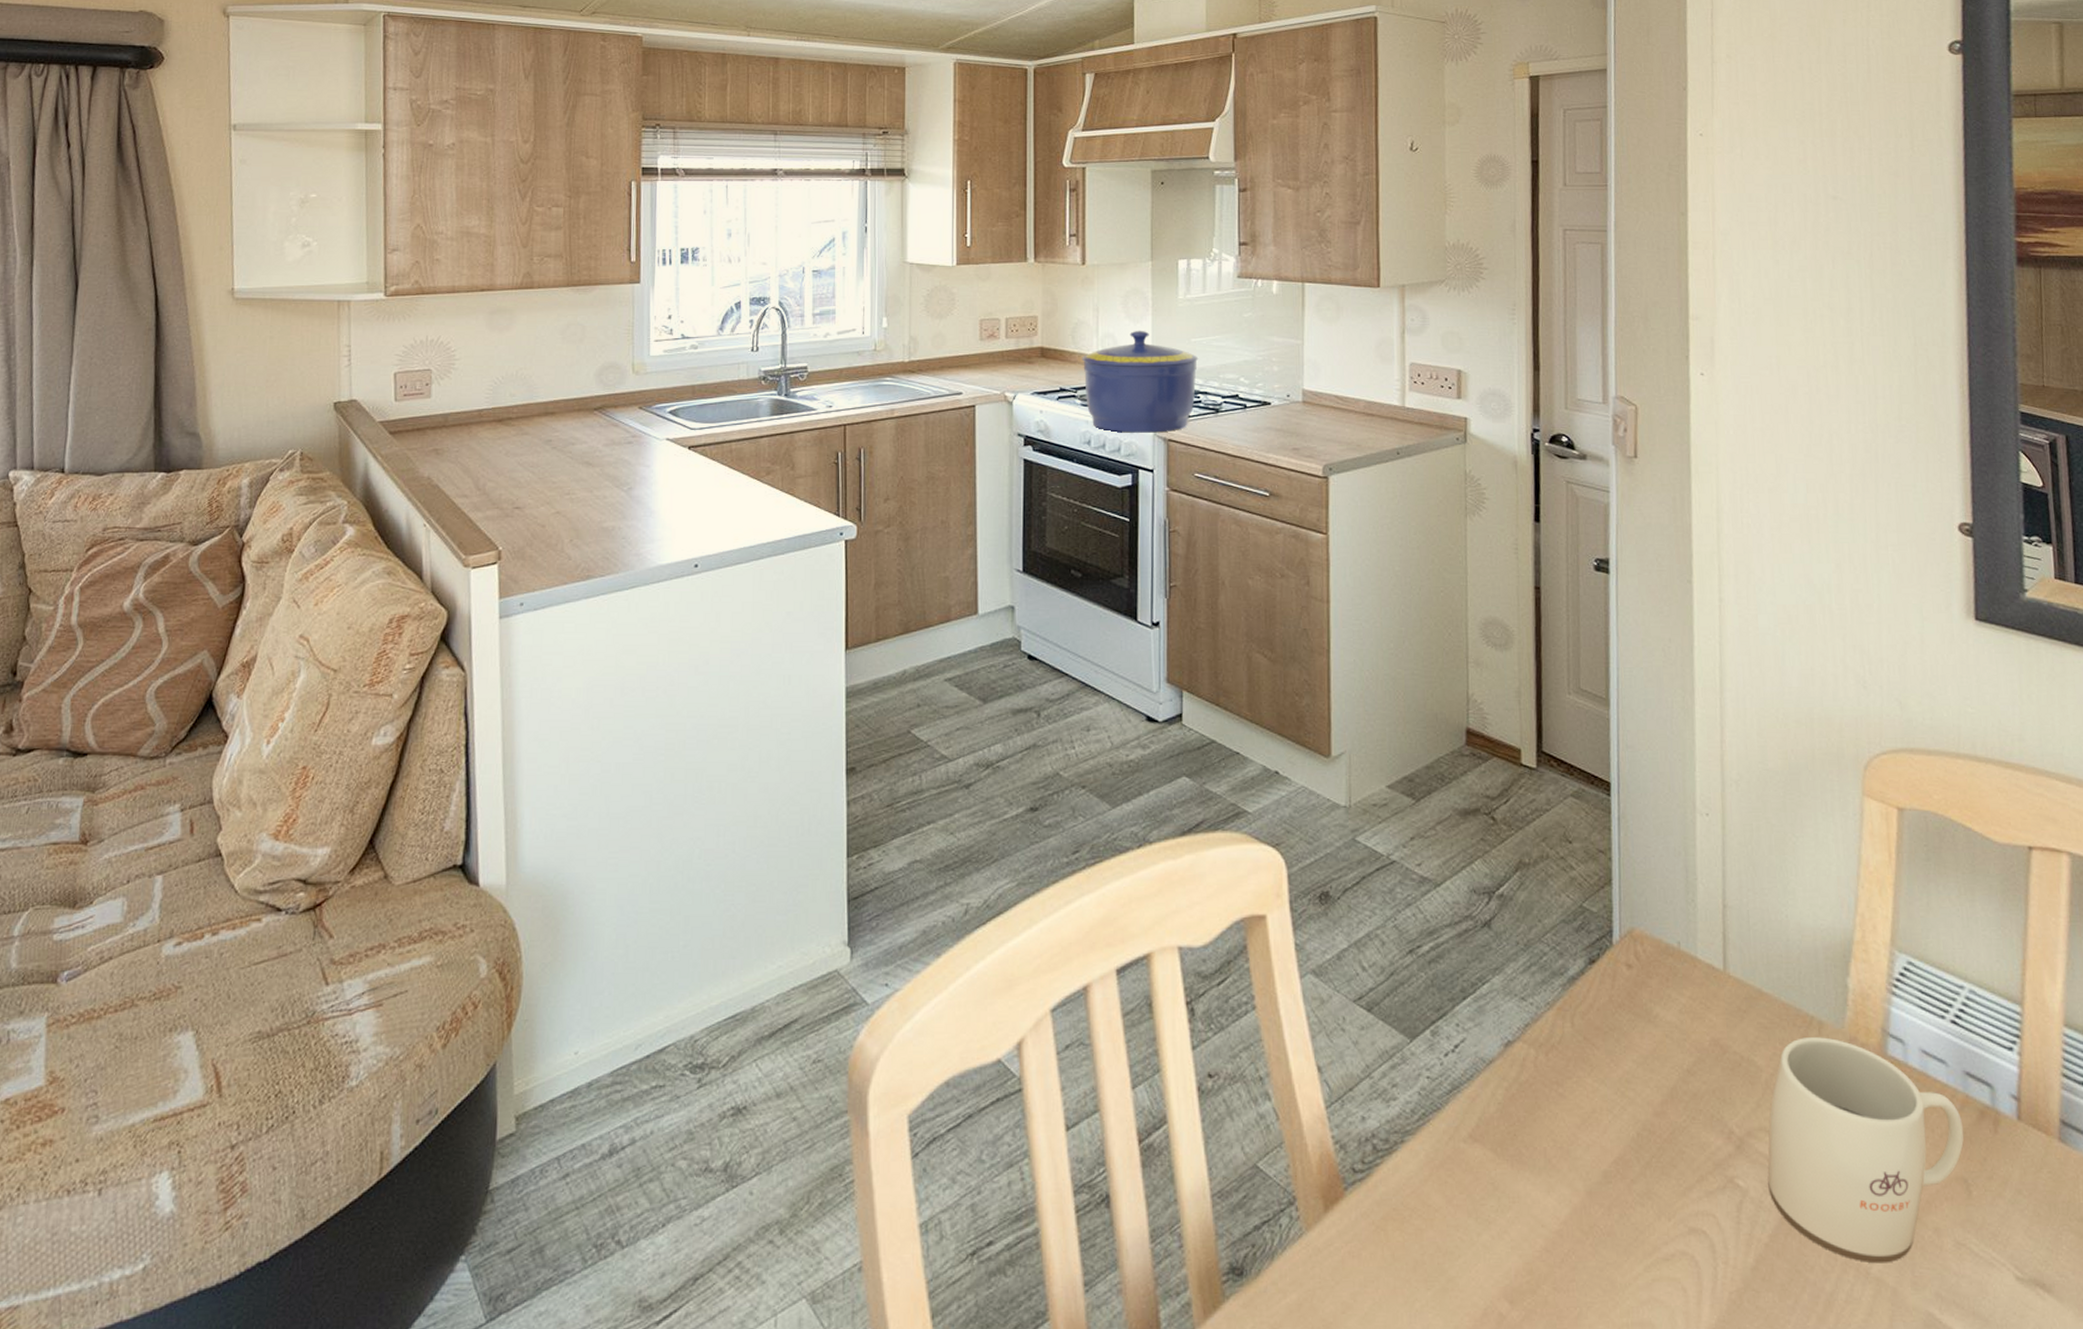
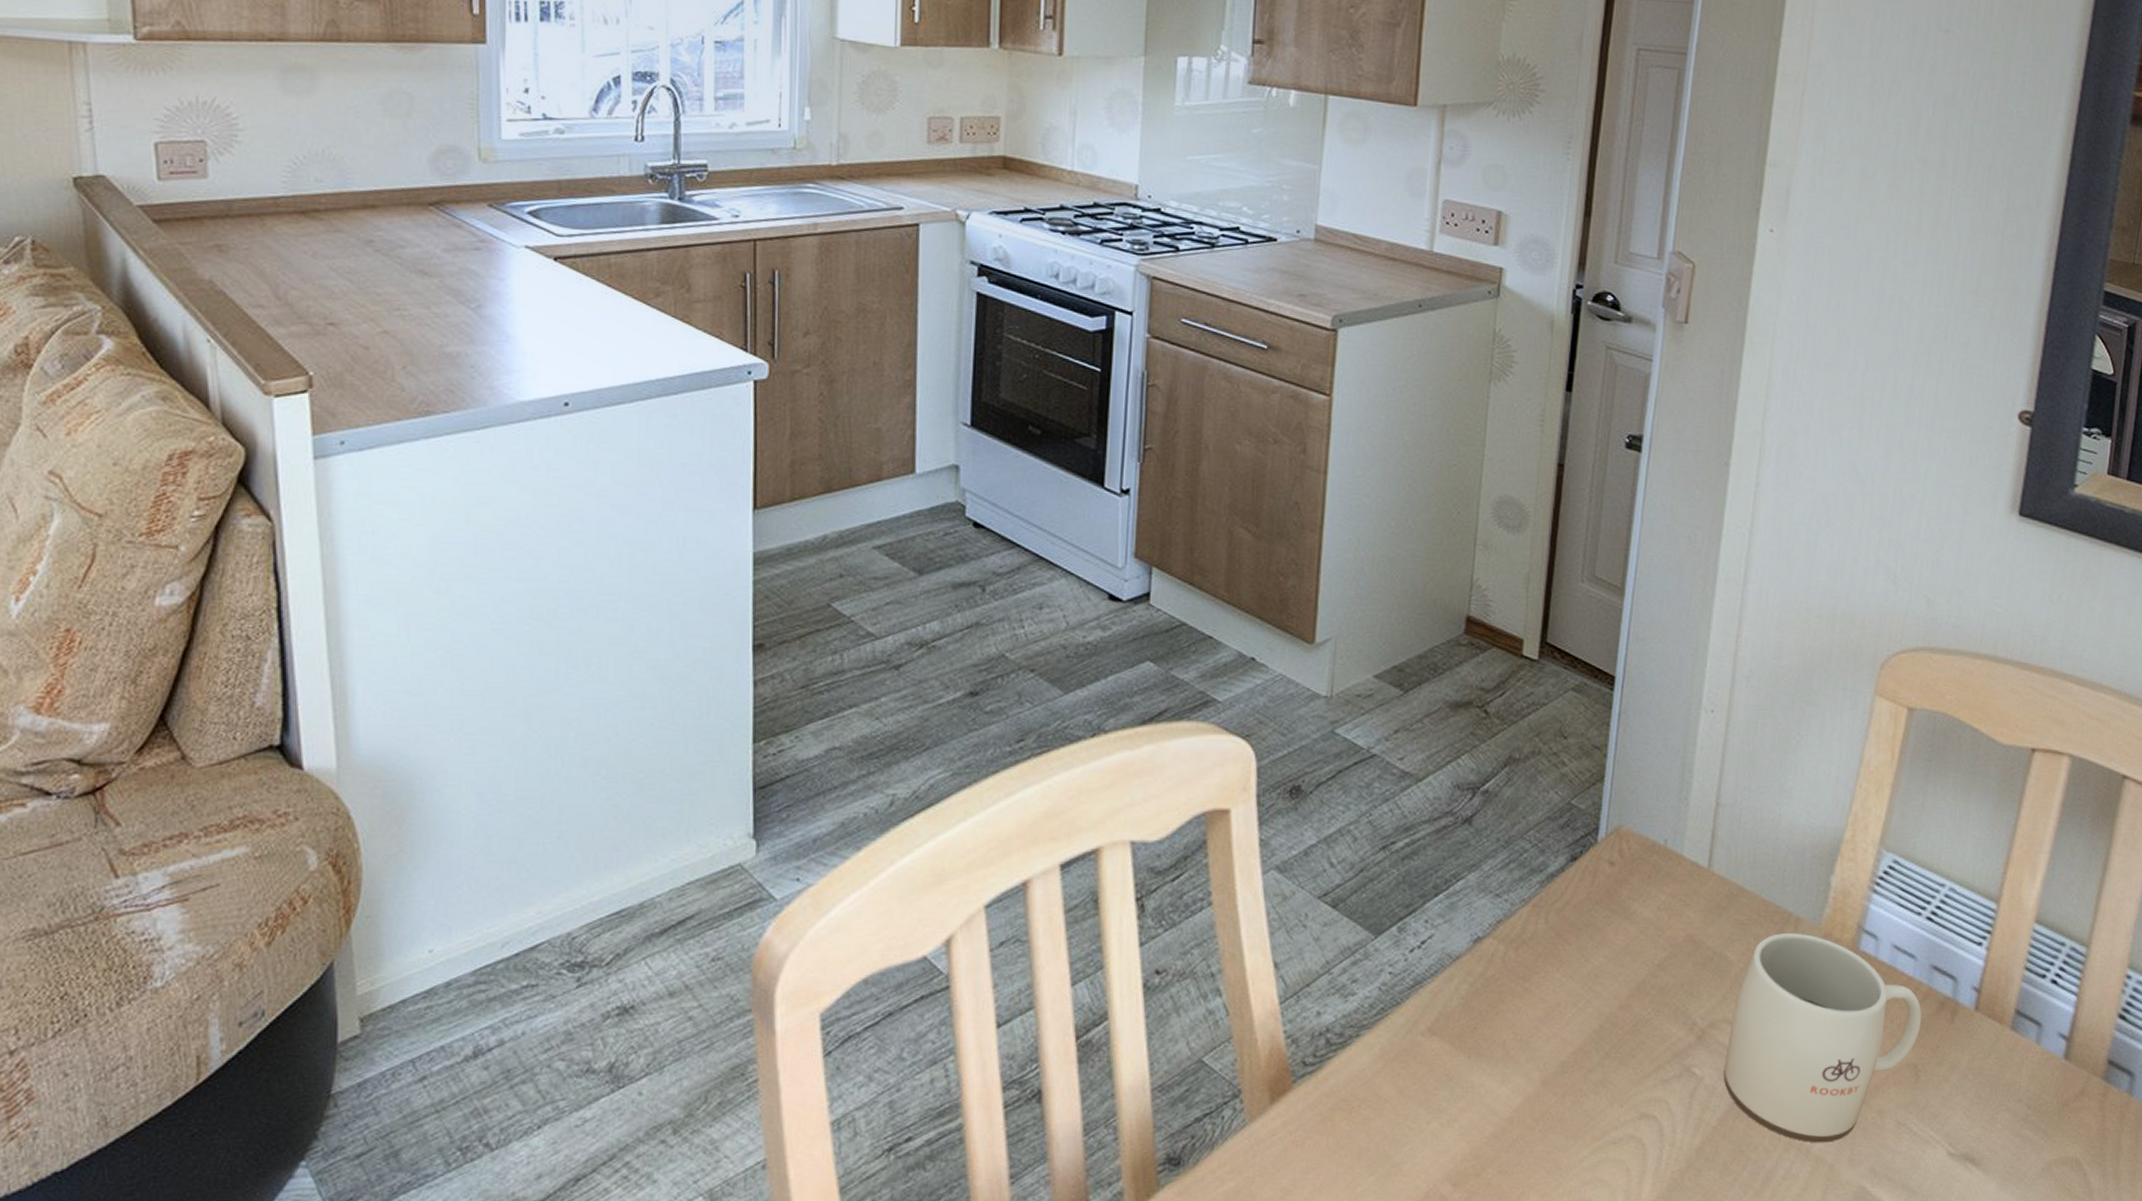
cooking pot: present [1082,330,1199,433] -> none [1053,141,1195,268]

